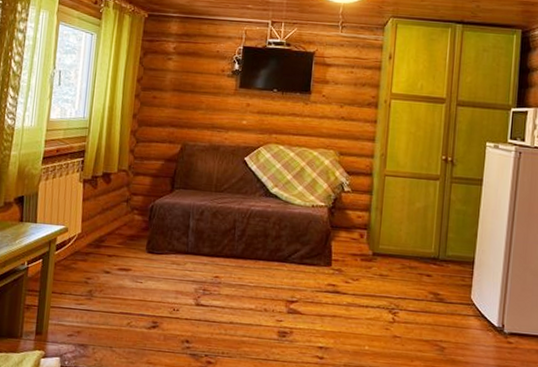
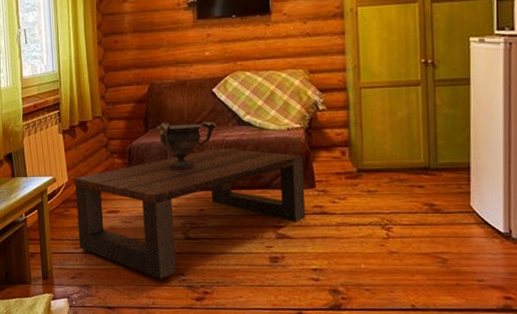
coffee table: none [82,216,324,345] -> present [74,148,306,279]
decorative bowl: none [183,184,245,234] -> present [156,122,218,169]

